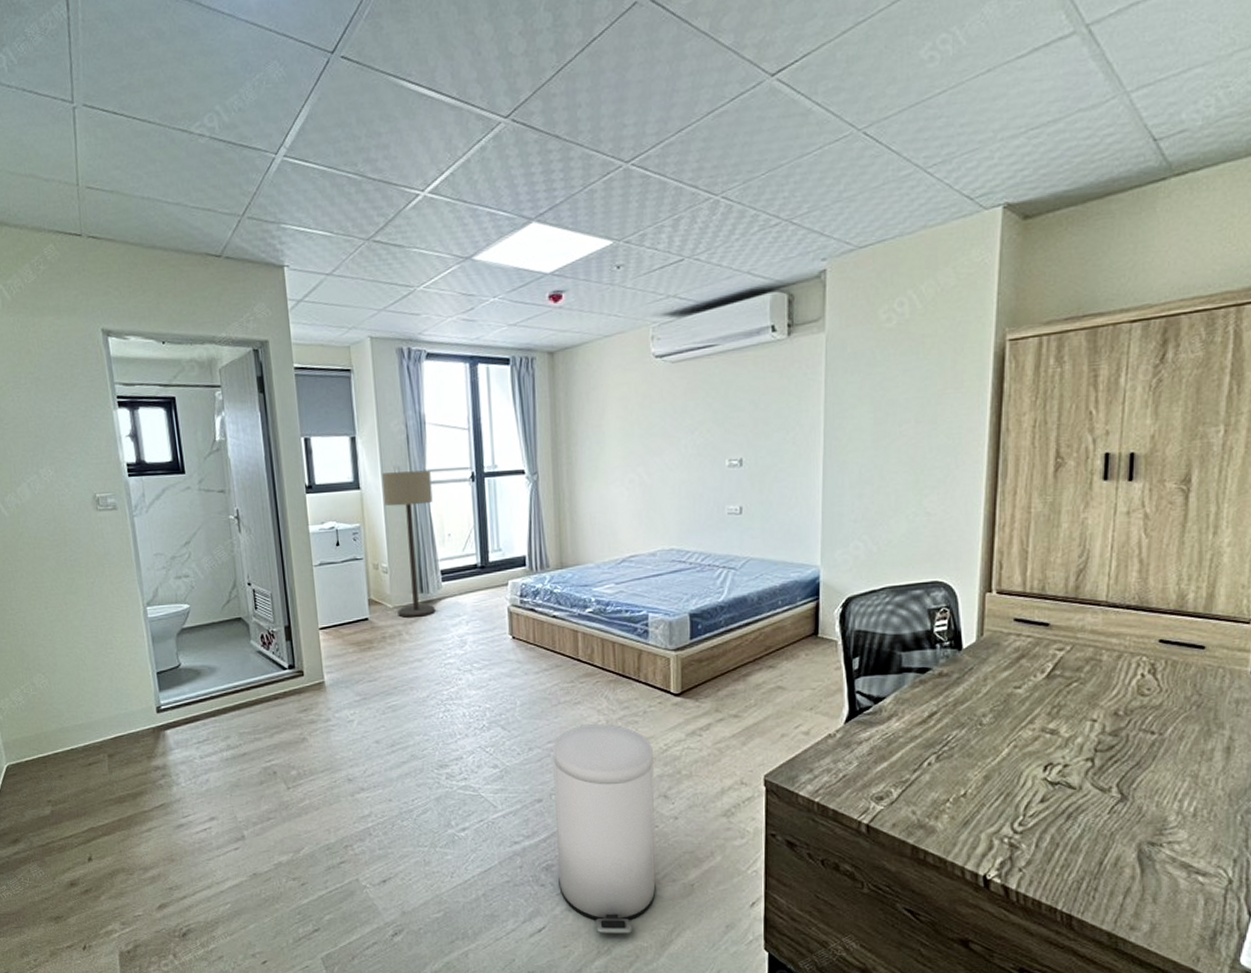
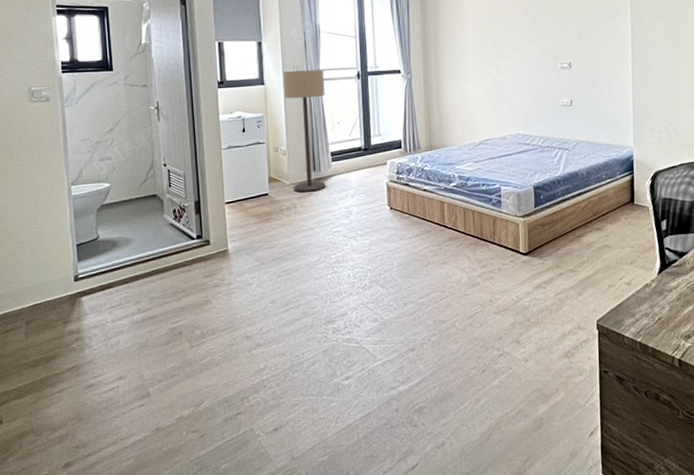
pedal bin: present [552,724,656,935] -> none [423,280,512,468]

